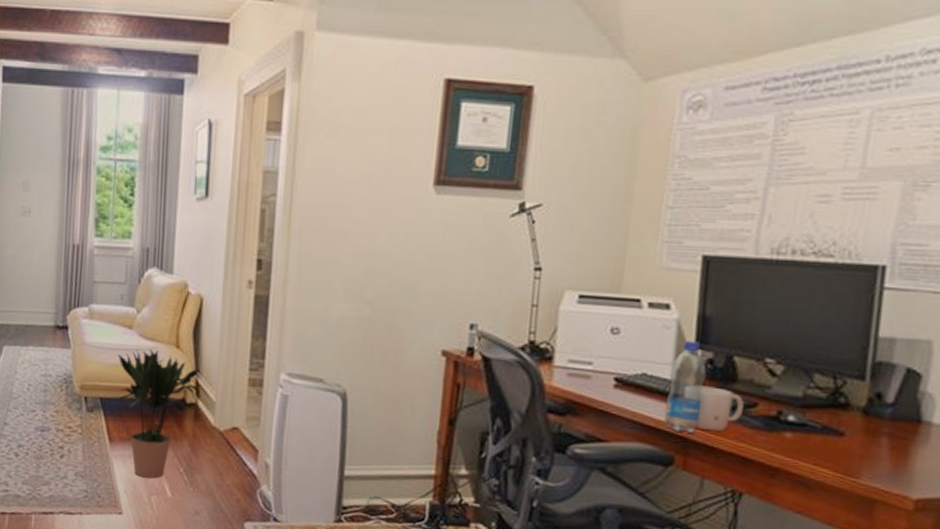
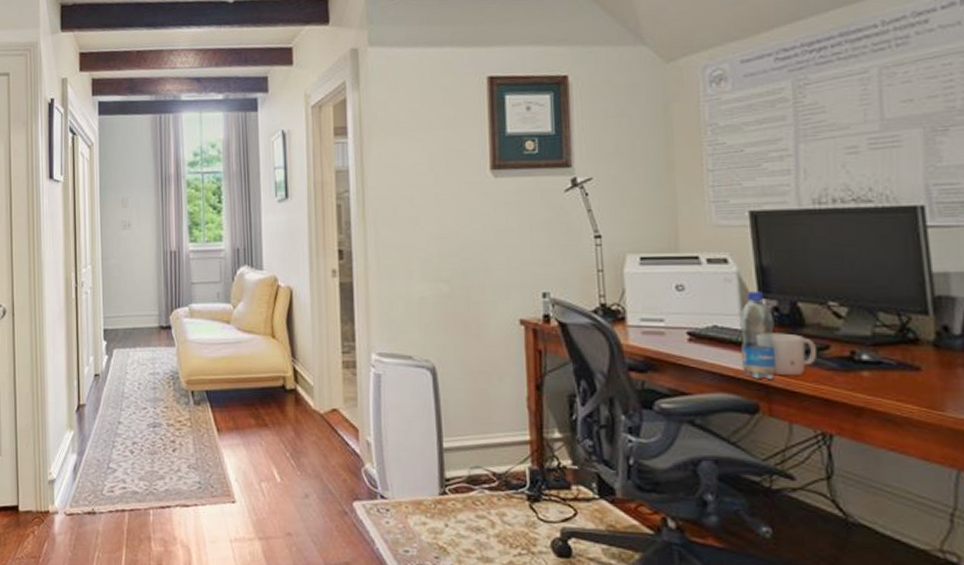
potted plant: present [117,349,201,479] -> none [218,341,298,465]

